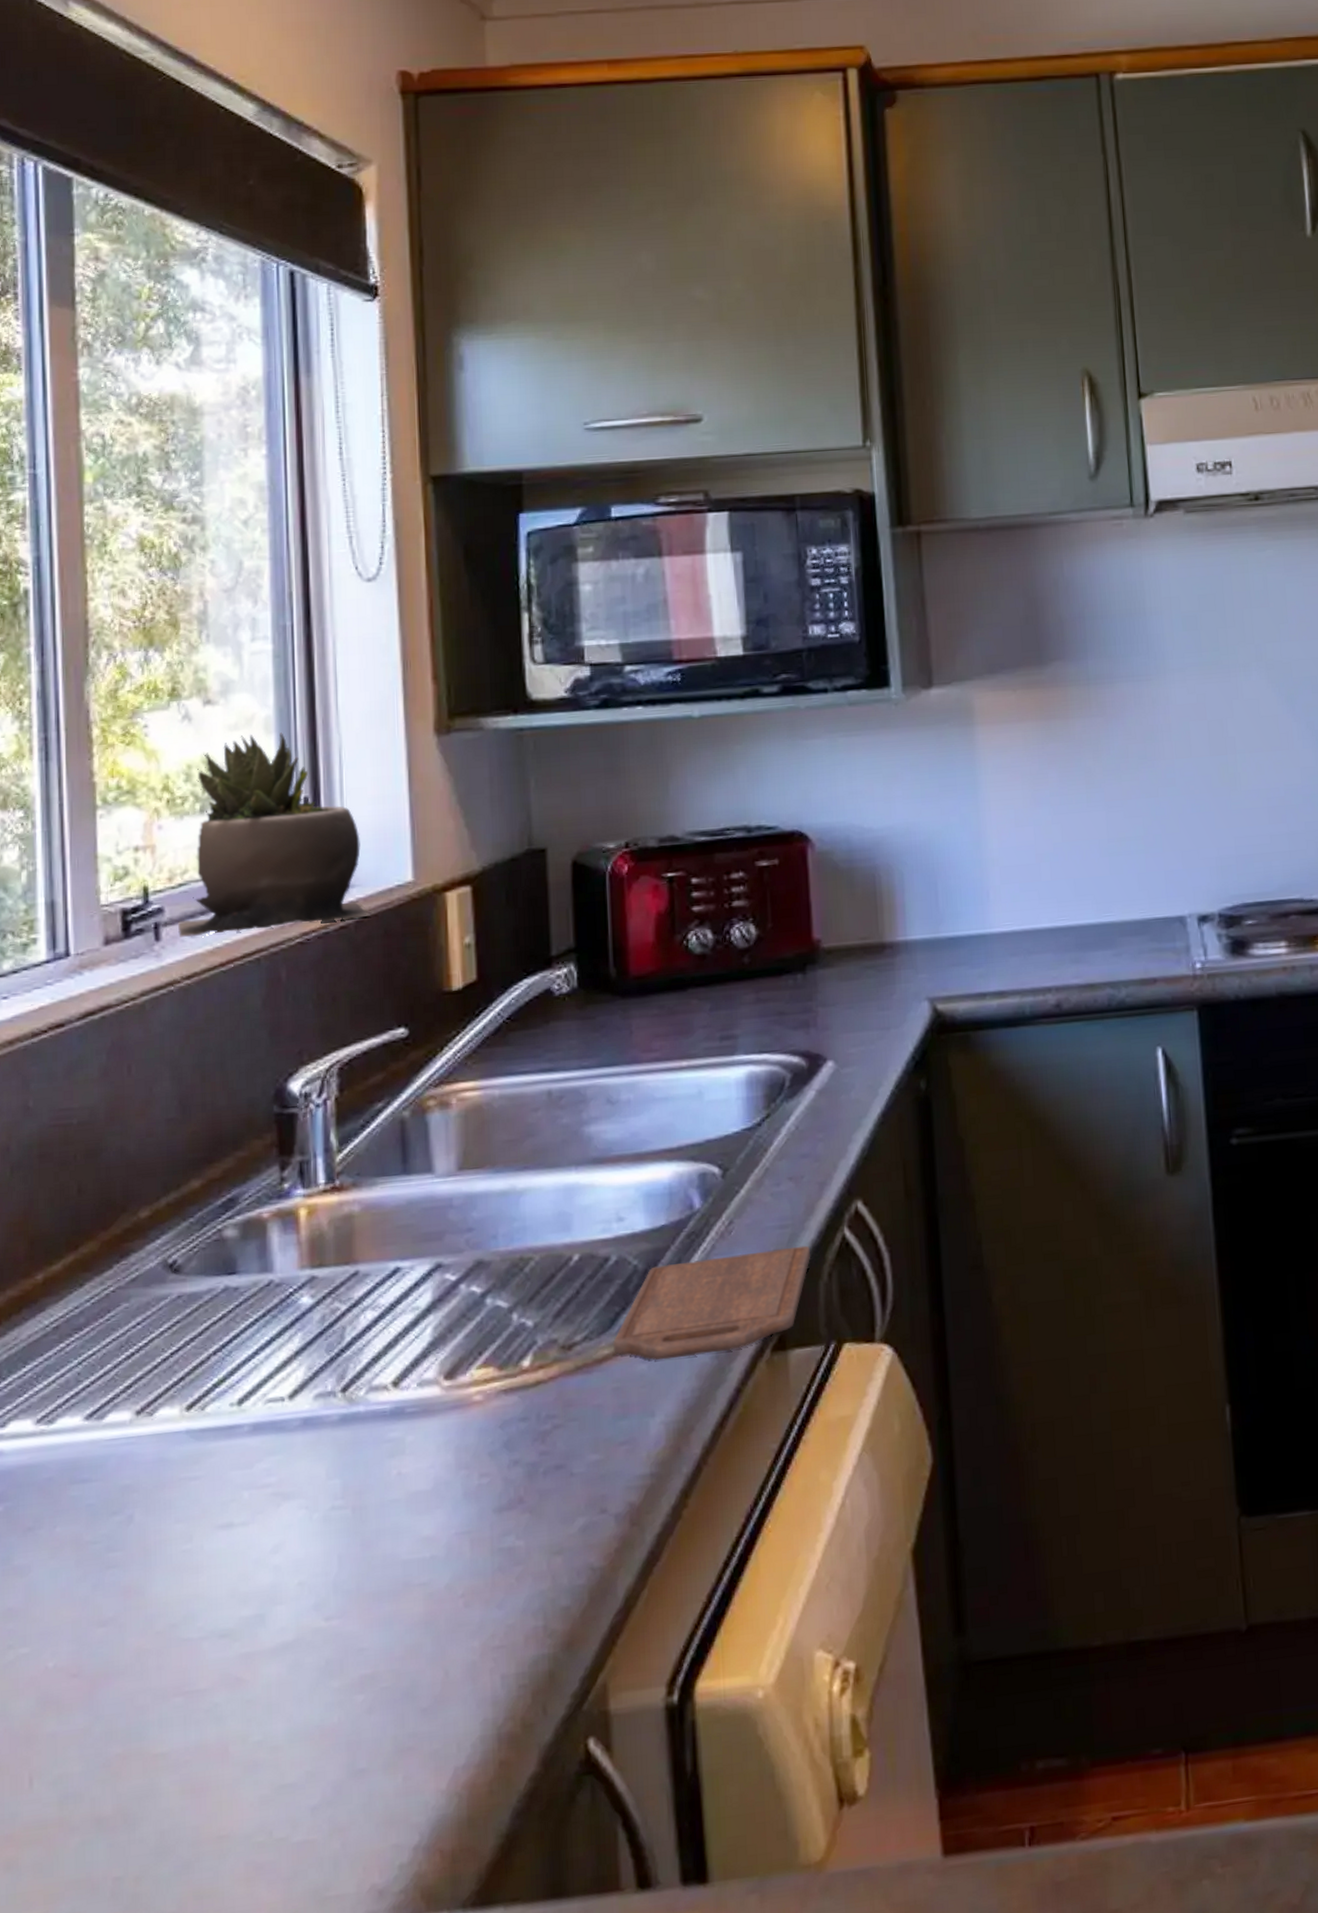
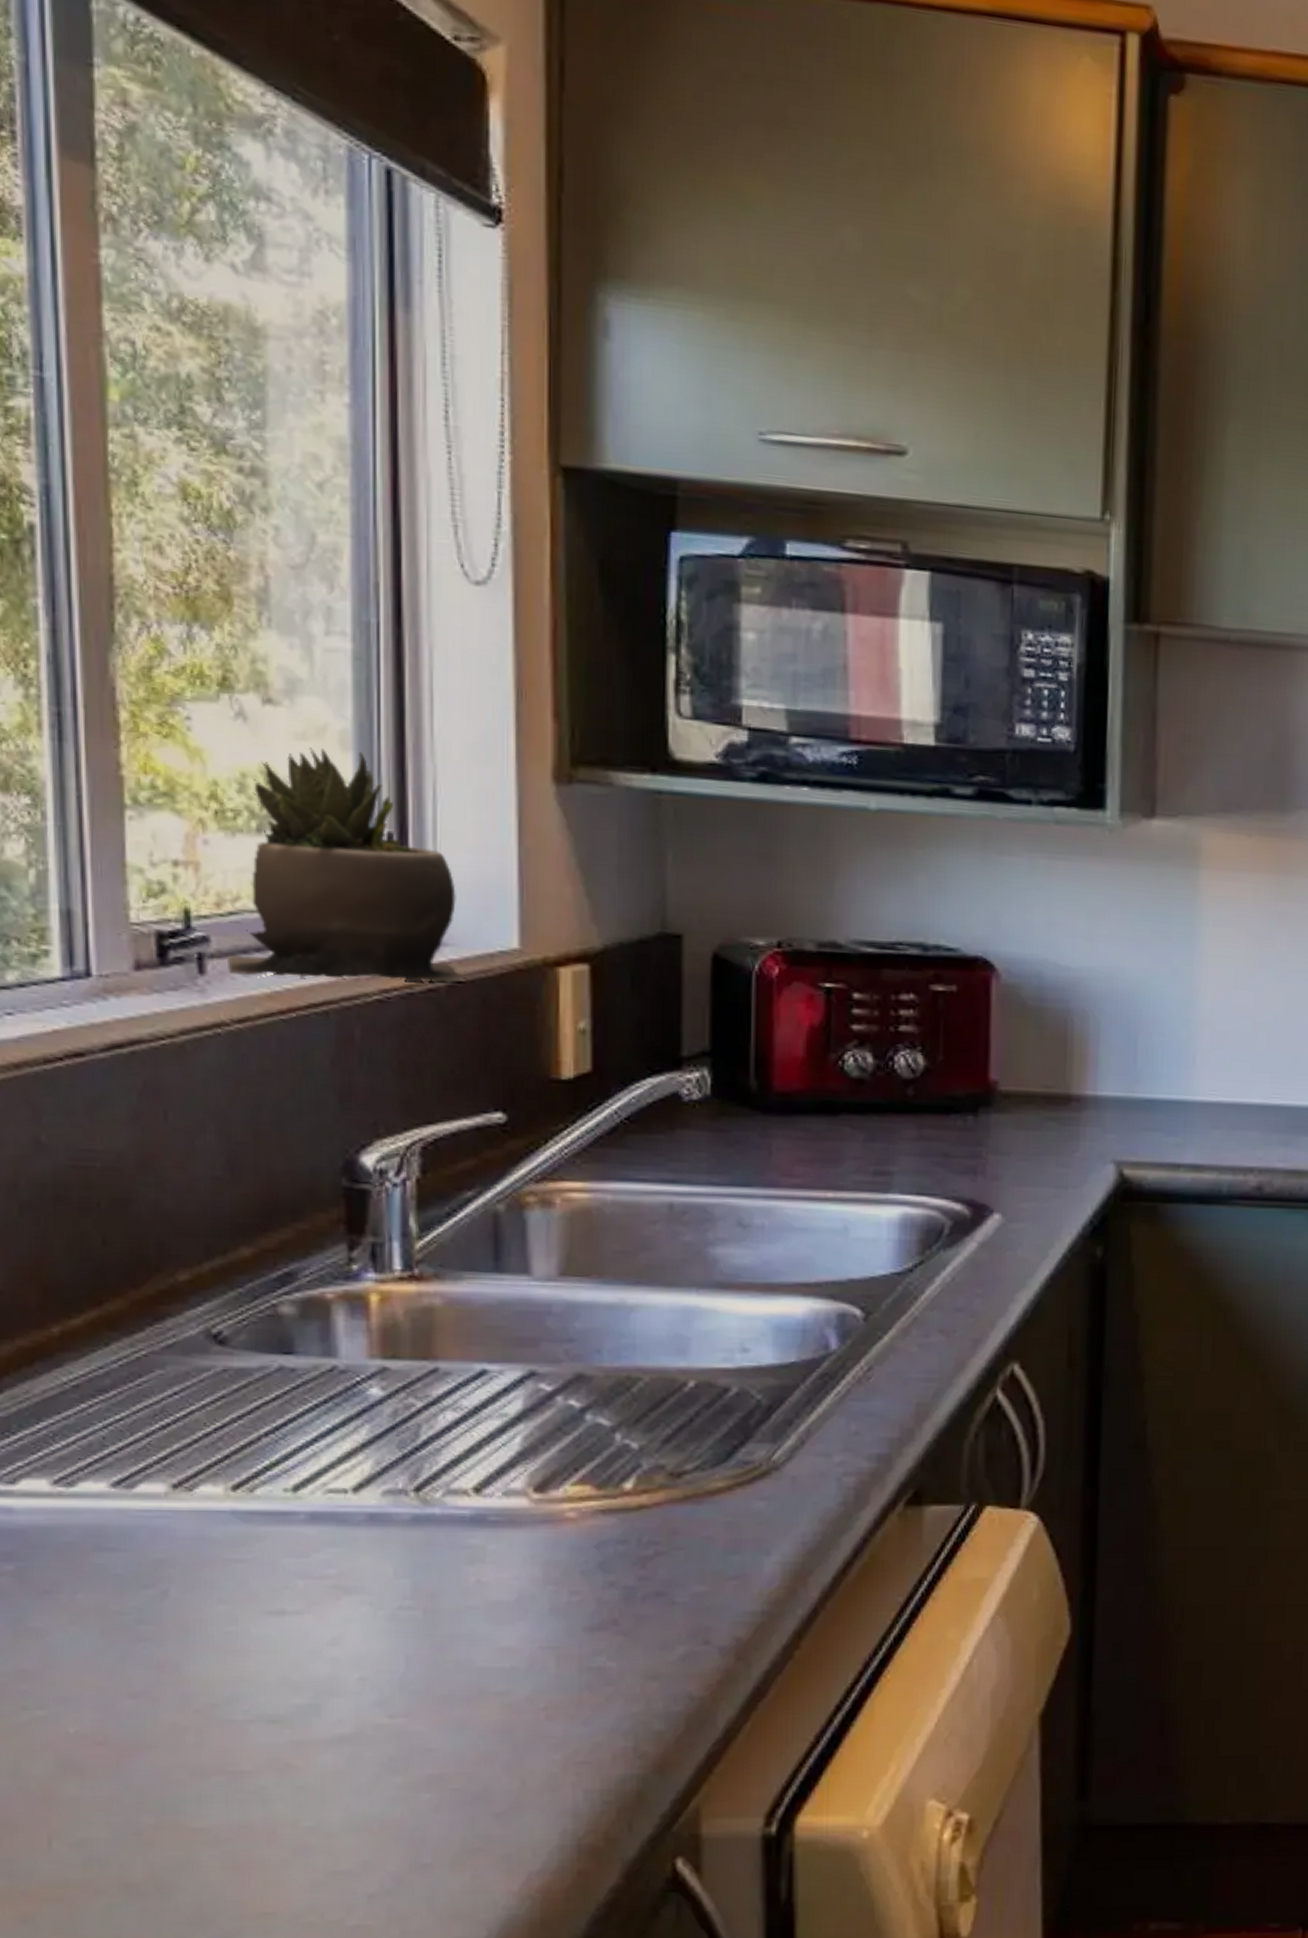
cutting board: present [613,1245,811,1360] -> none [728,1401,958,1500]

